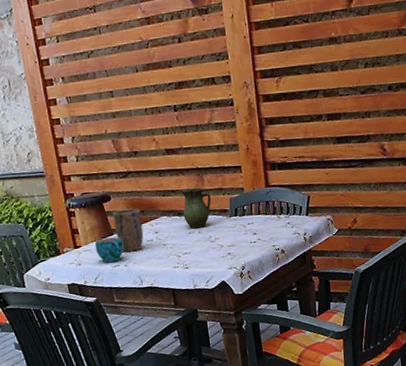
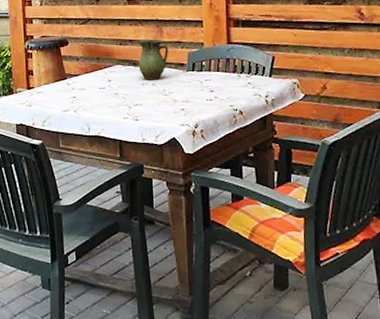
cup: present [95,237,124,263] -> none [47,81,76,107]
plant pot: present [113,208,144,252] -> none [68,54,97,98]

